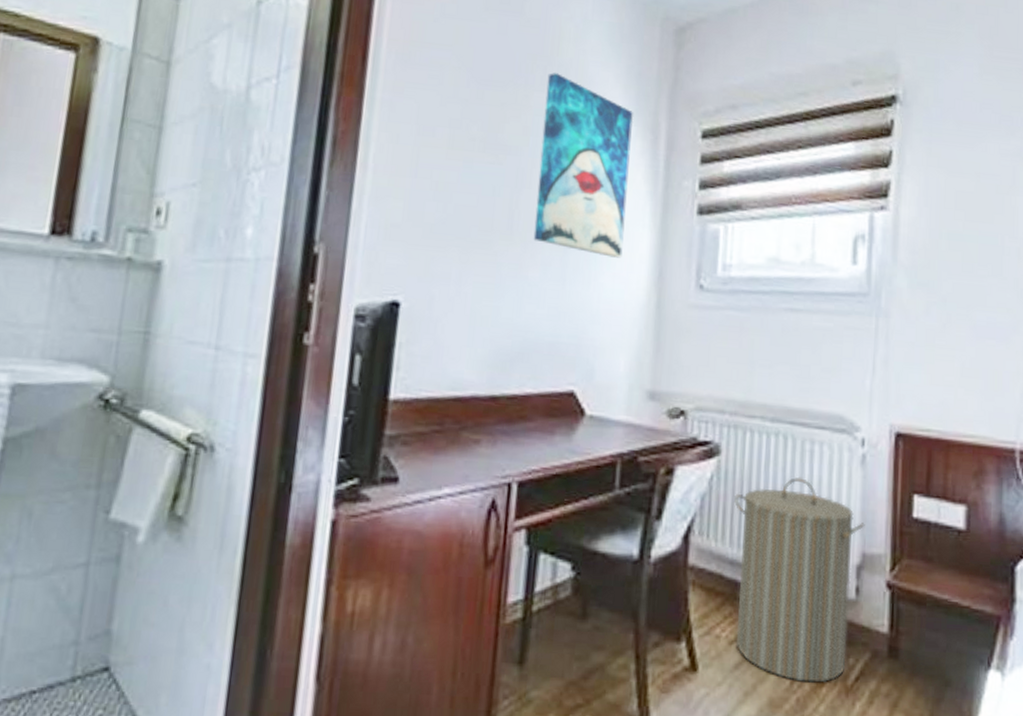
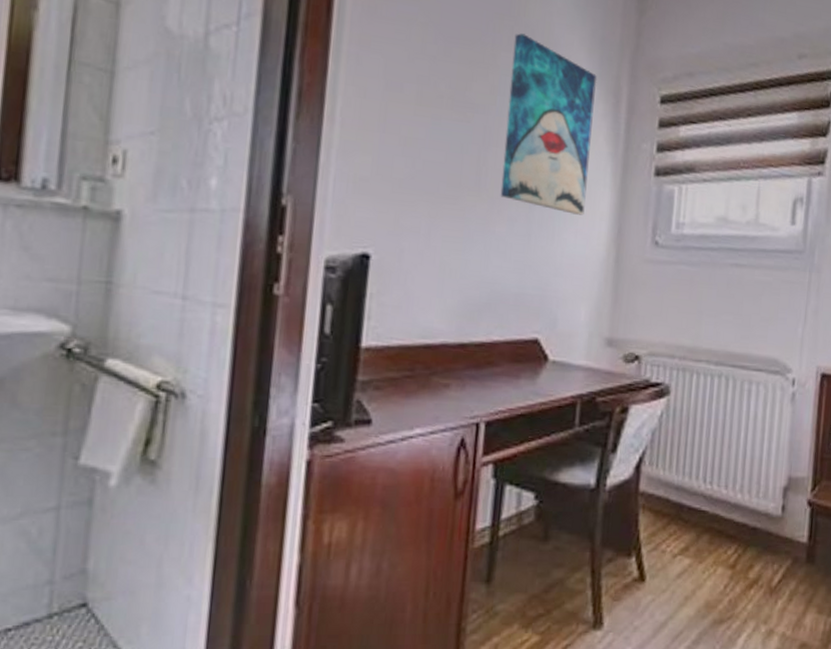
laundry hamper: present [734,476,865,683] -> none [679,412,792,586]

